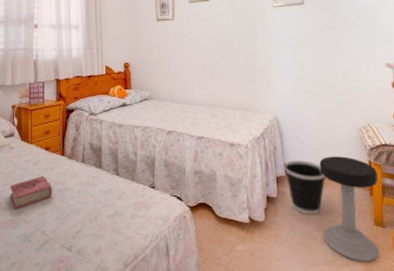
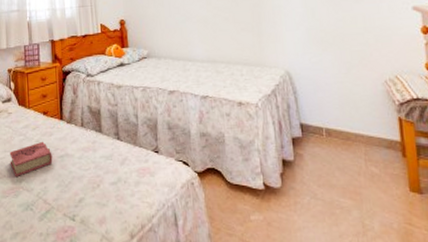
wastebasket: present [284,160,326,215] -> none [299,119,349,180]
stool: present [319,156,379,262] -> none [340,113,418,233]

